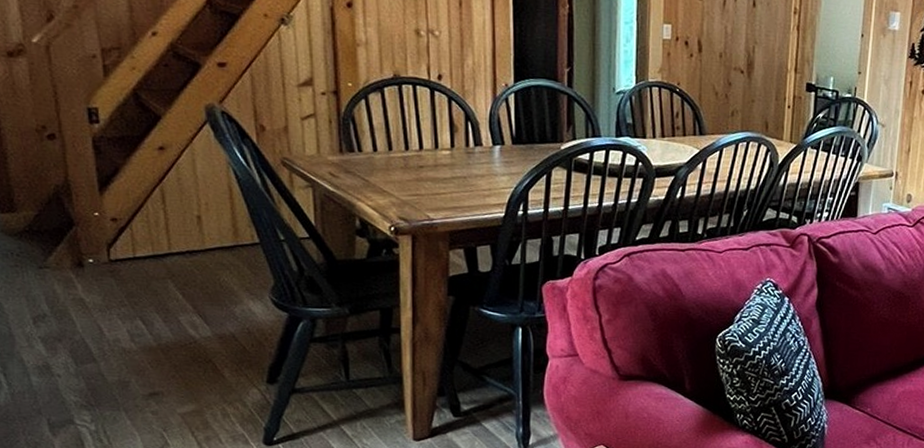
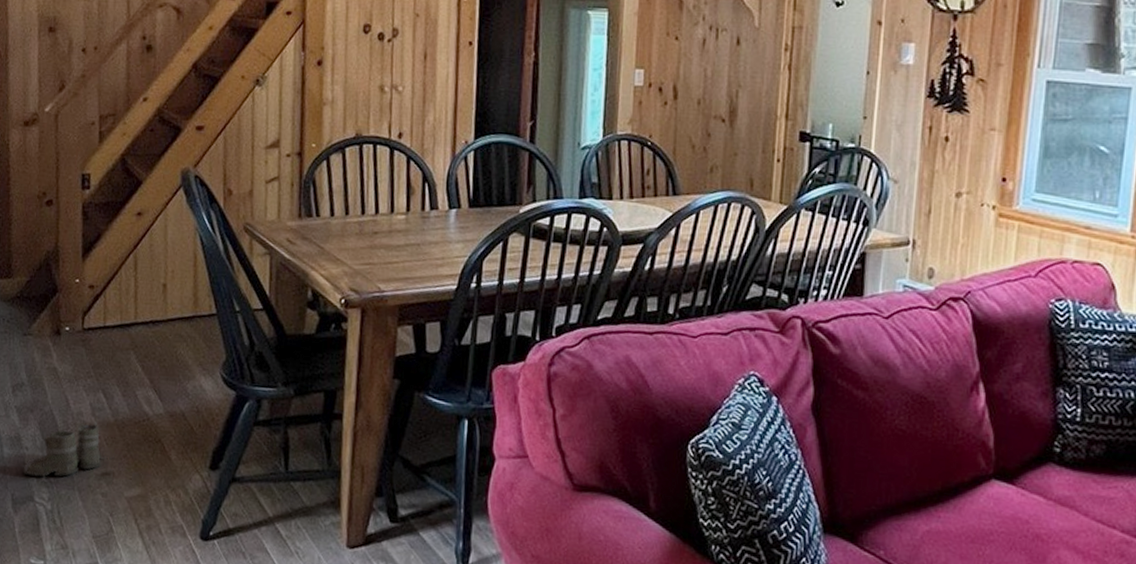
boots: none [57,347,158,405] -> present [23,422,112,482]

